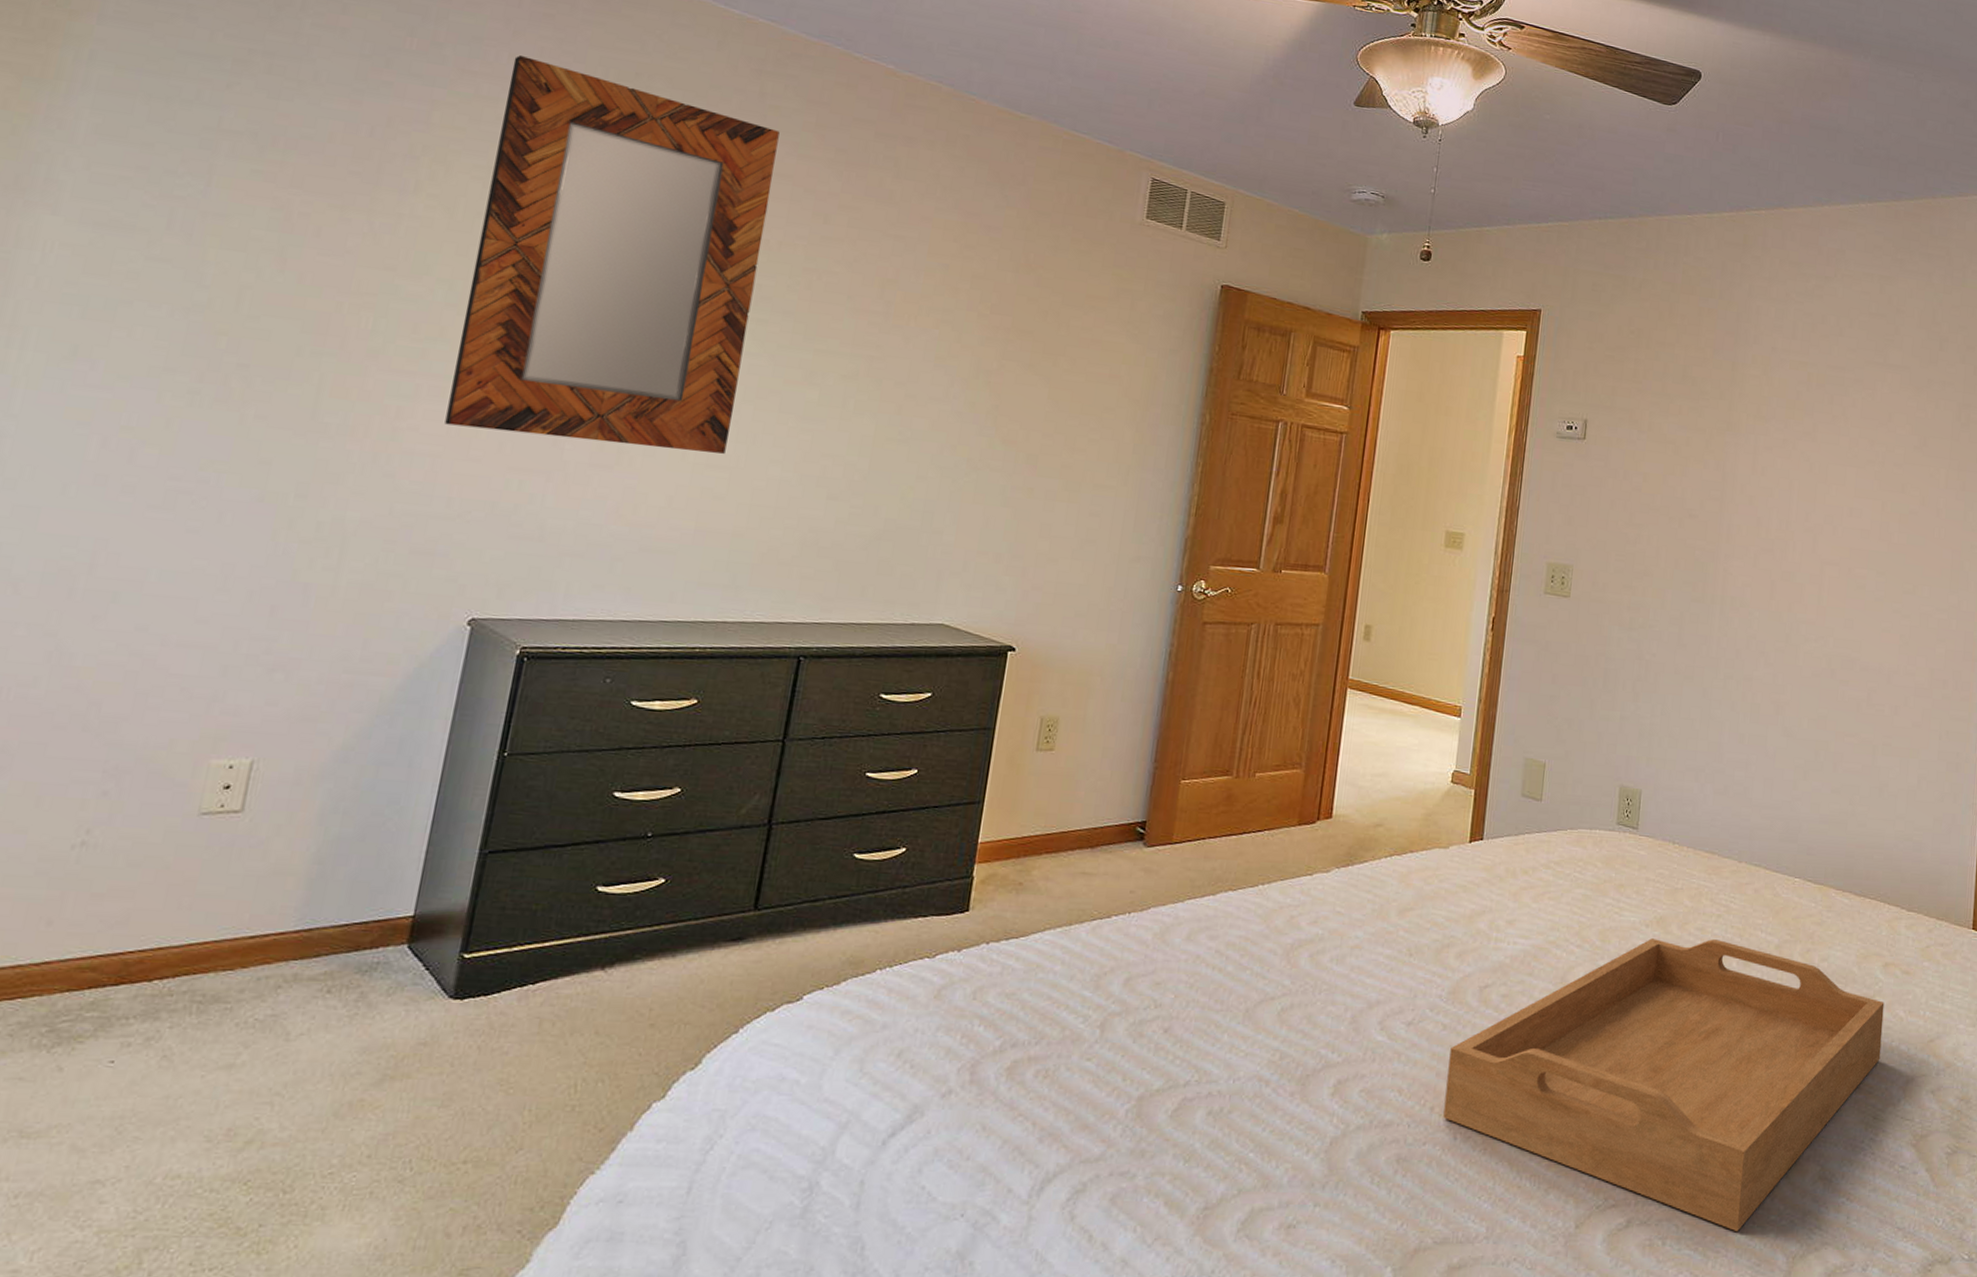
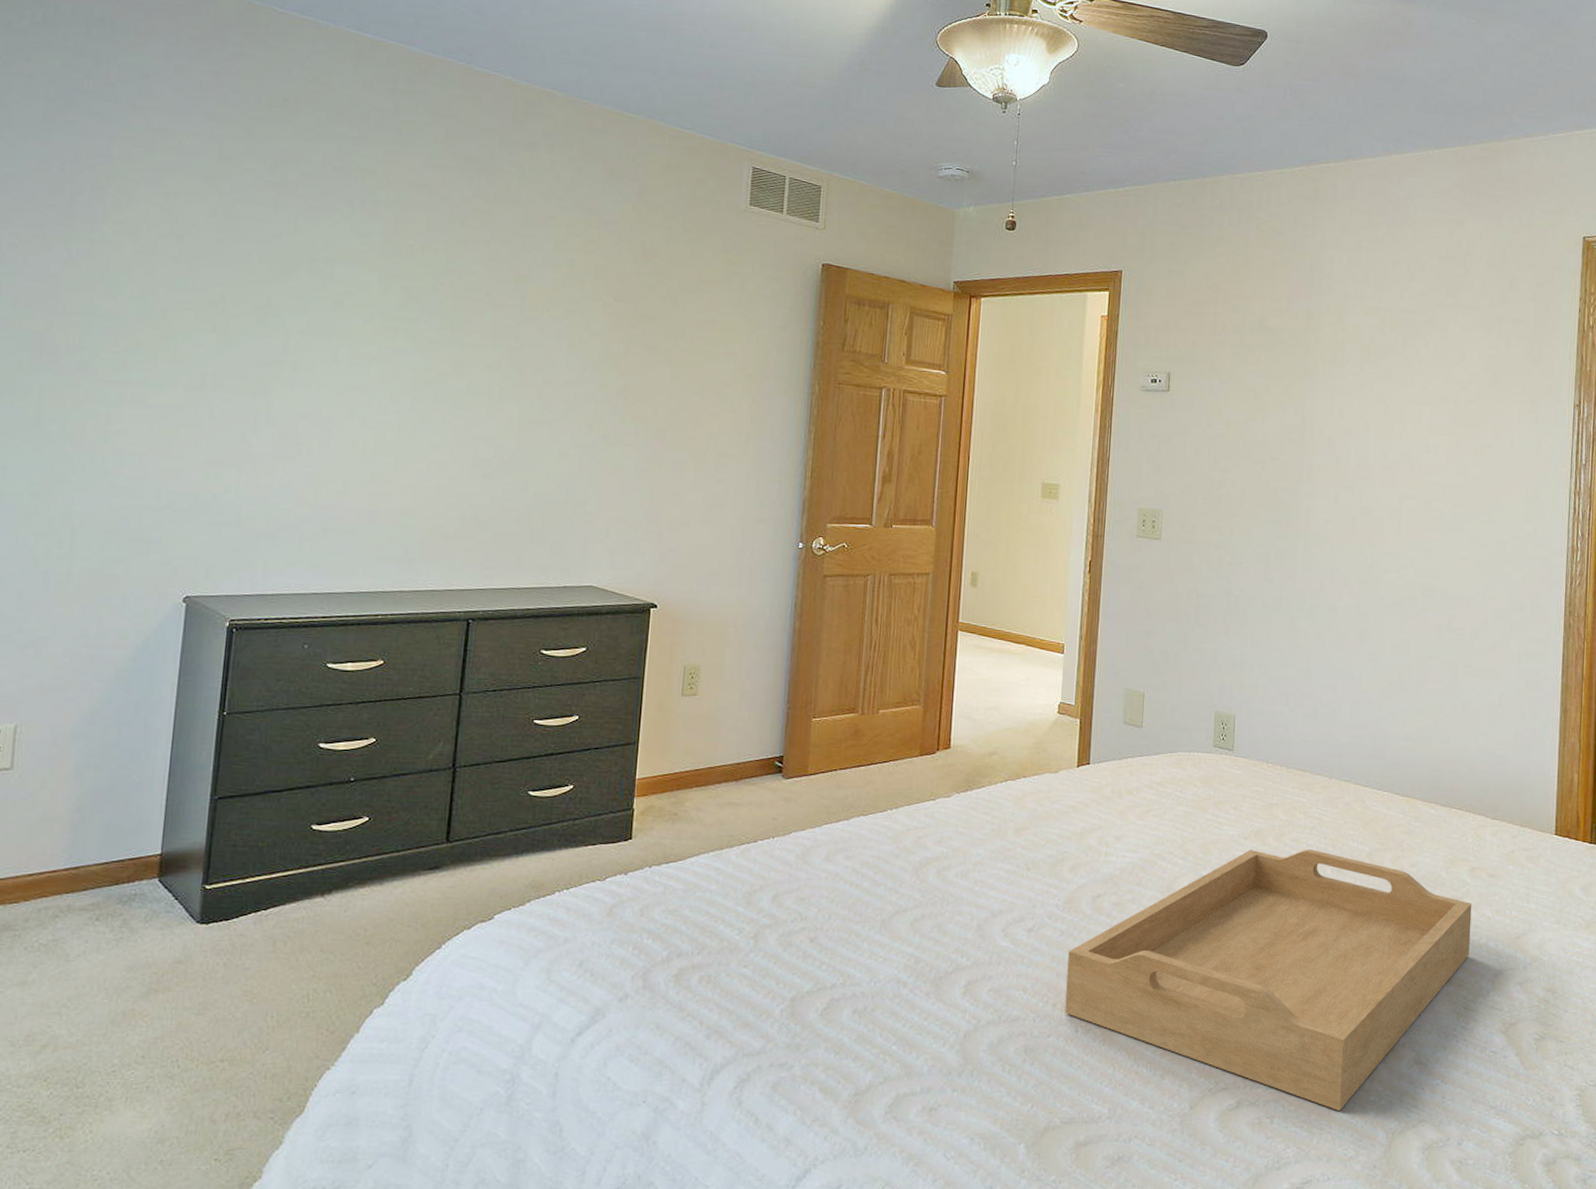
home mirror: present [444,54,780,454] -> none [148,88,415,441]

